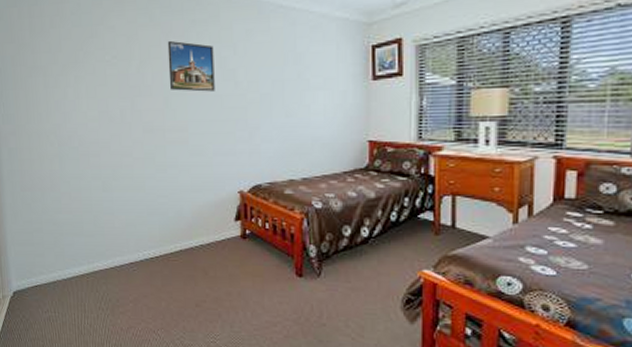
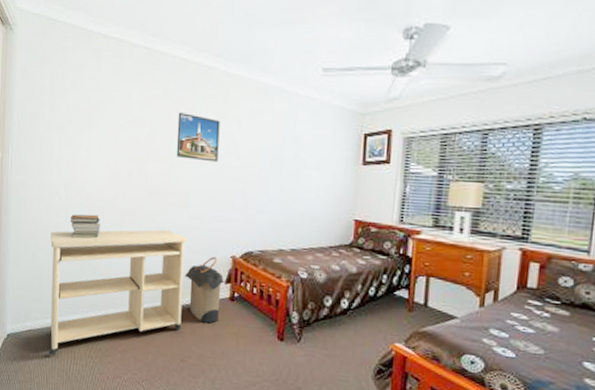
desk: none [46,169,193,310] -> present [48,229,187,355]
book stack: none [64,159,98,186] -> present [69,214,101,239]
laundry hamper: none [192,193,234,264] -> present [185,256,225,323]

